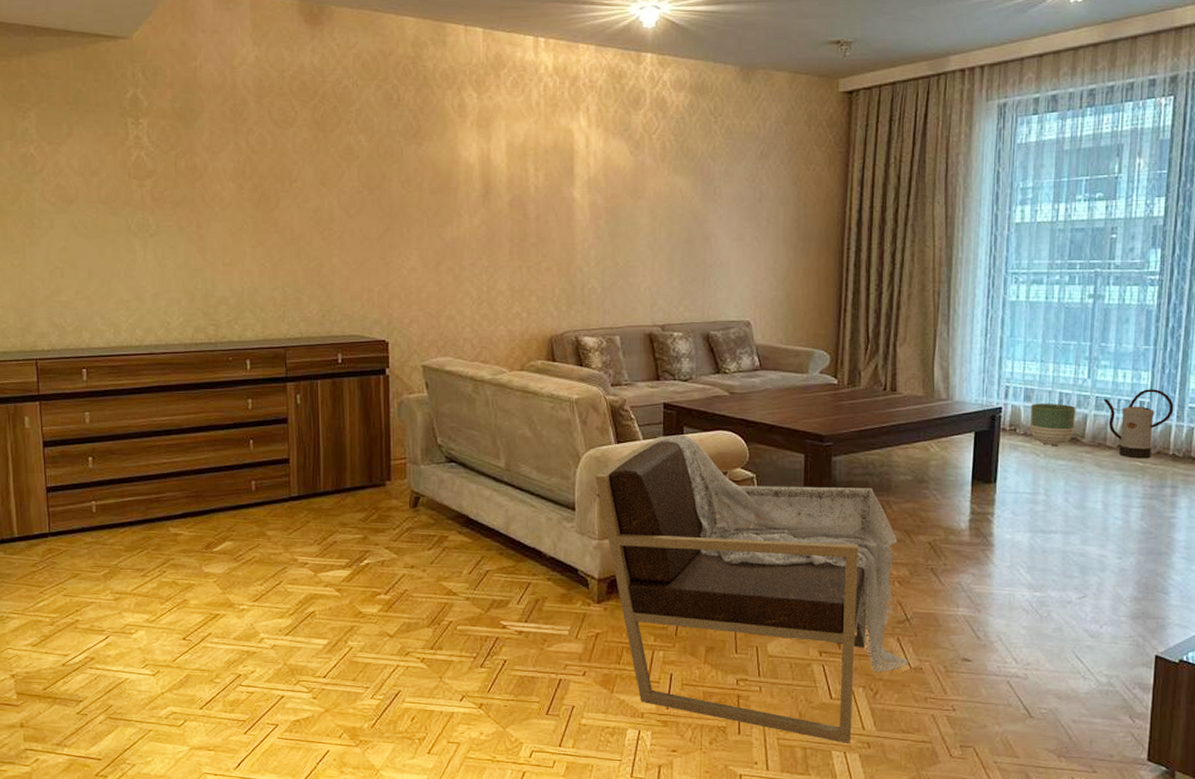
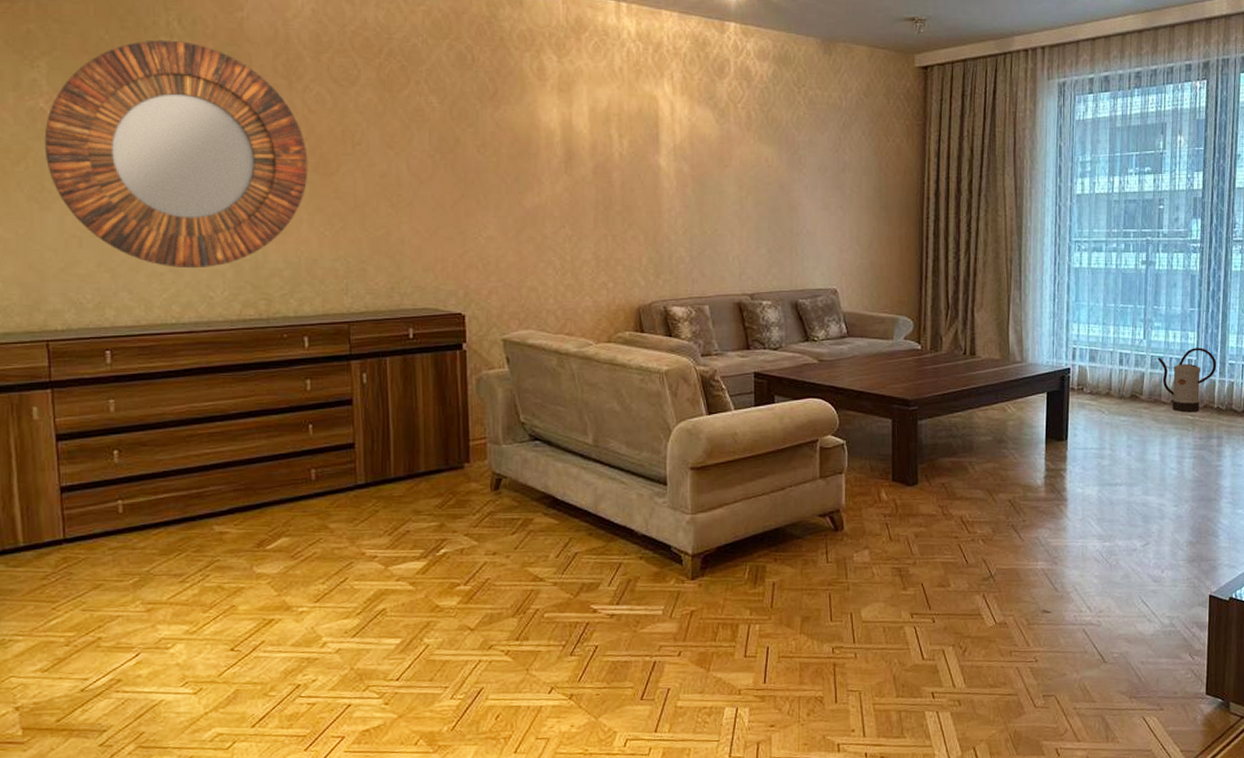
home mirror: none [34,89,251,297] -> present [44,39,308,269]
armchair: present [595,435,909,745] -> none [686,403,994,704]
planter: present [1029,403,1076,445] -> none [1095,363,1135,403]

